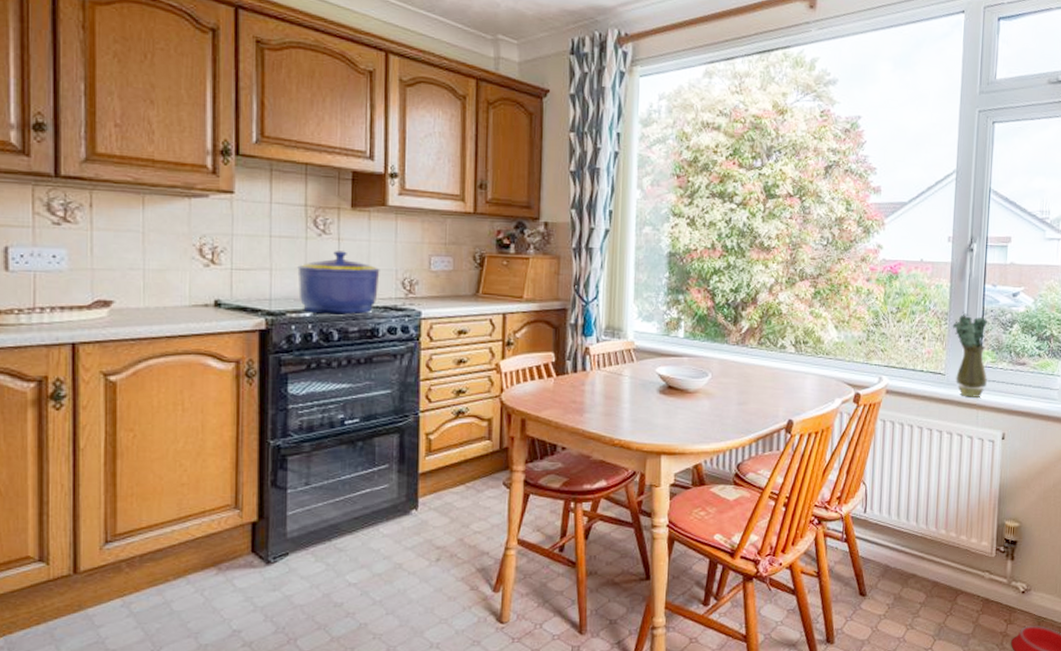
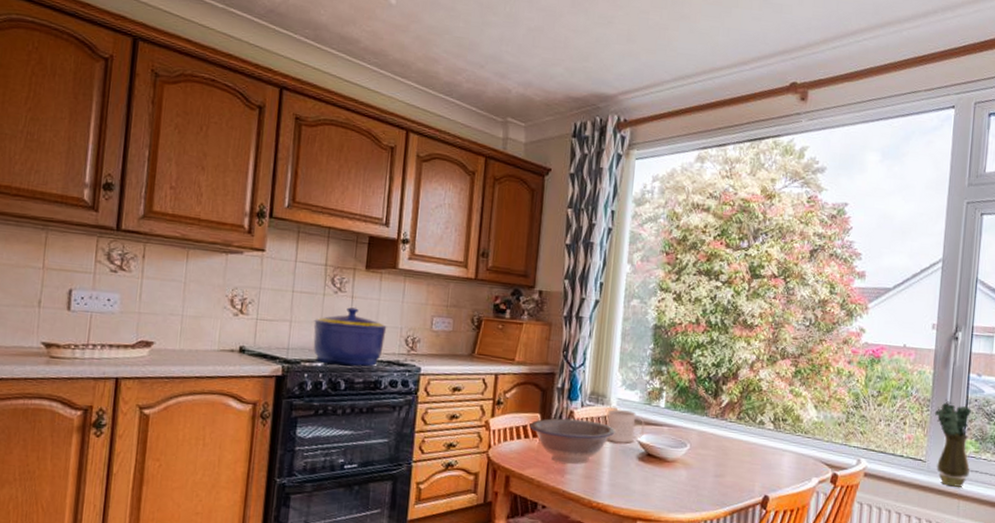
bowl: none [543,355,635,403] -> present [529,418,617,465]
mug: none [623,343,665,378] -> present [606,409,646,444]

